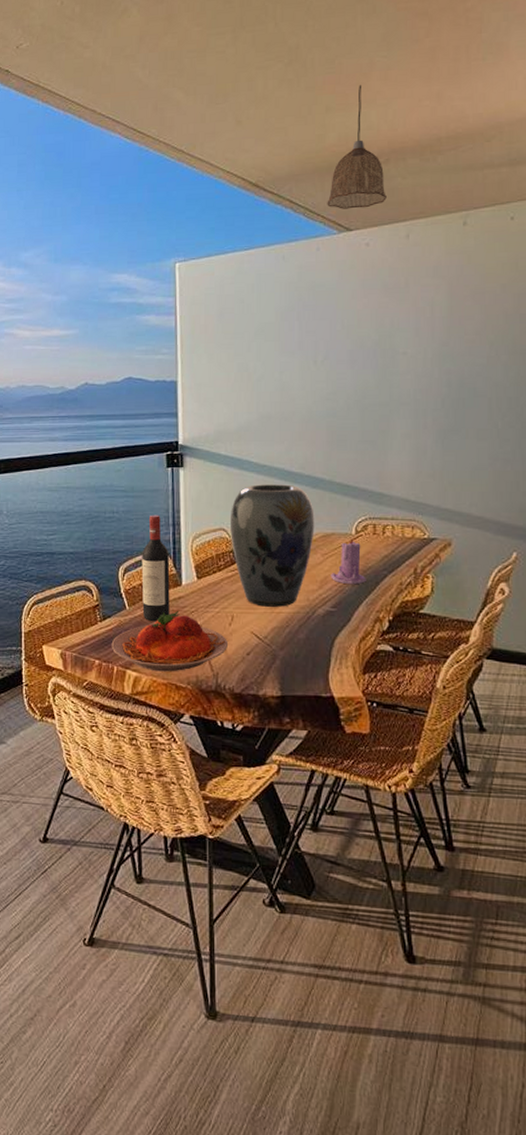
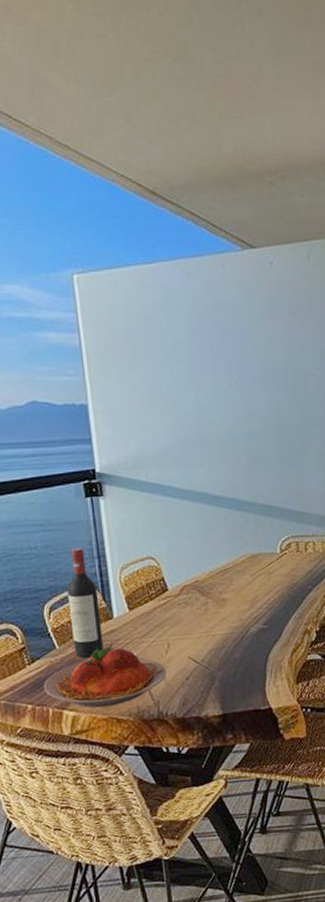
vase: present [231,484,314,607] -> none [157,508,242,631]
pendant lamp: present [327,85,387,209] -> none [228,92,286,225]
candle: present [330,537,366,585] -> none [260,556,293,602]

